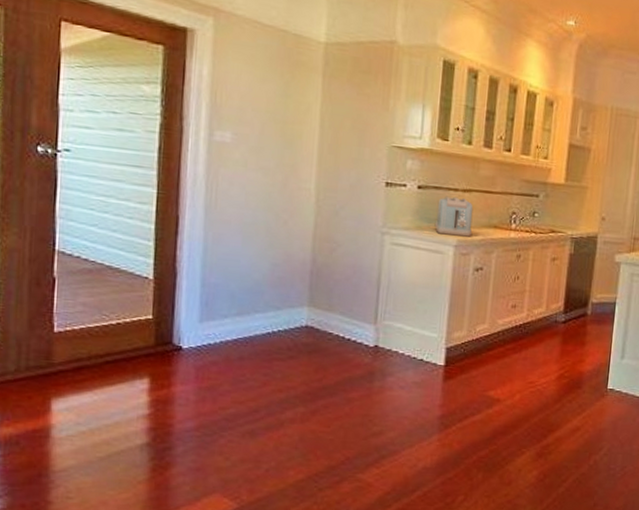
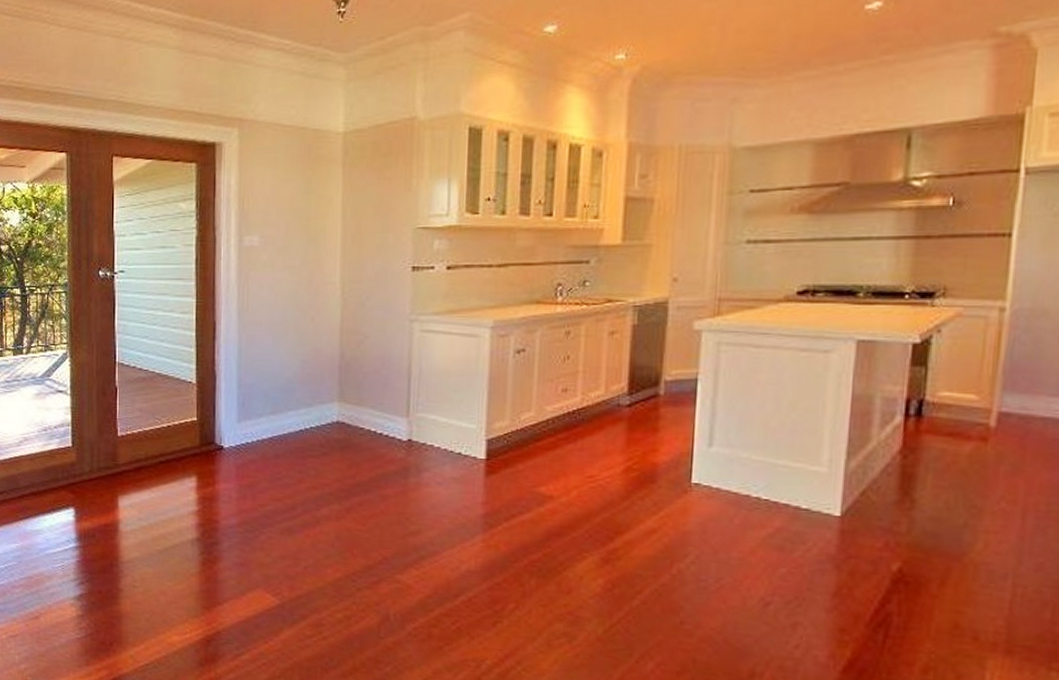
toaster: present [434,196,474,238] -> none [467,273,511,318]

